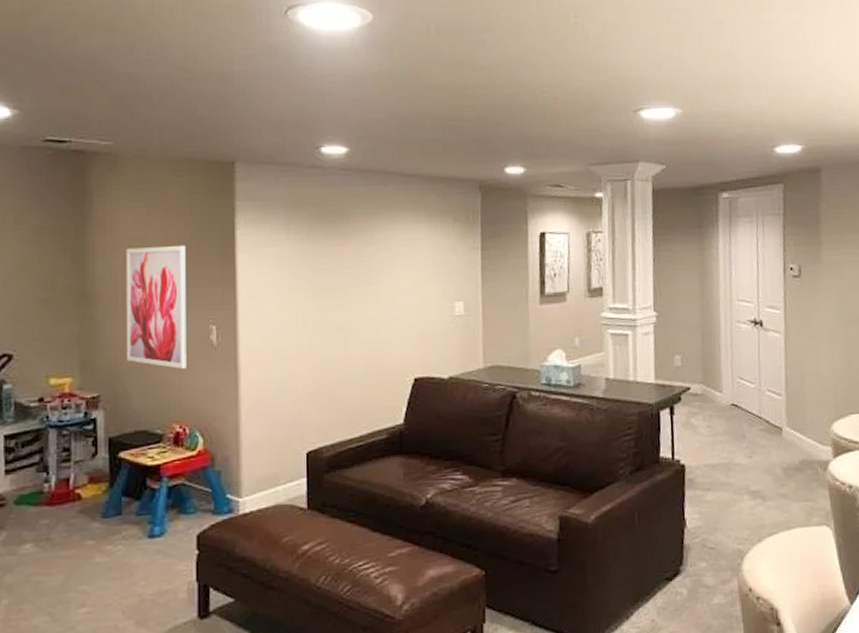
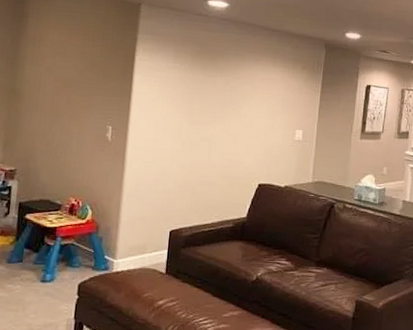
wall art: present [126,244,187,369] -> none [40,60,96,156]

